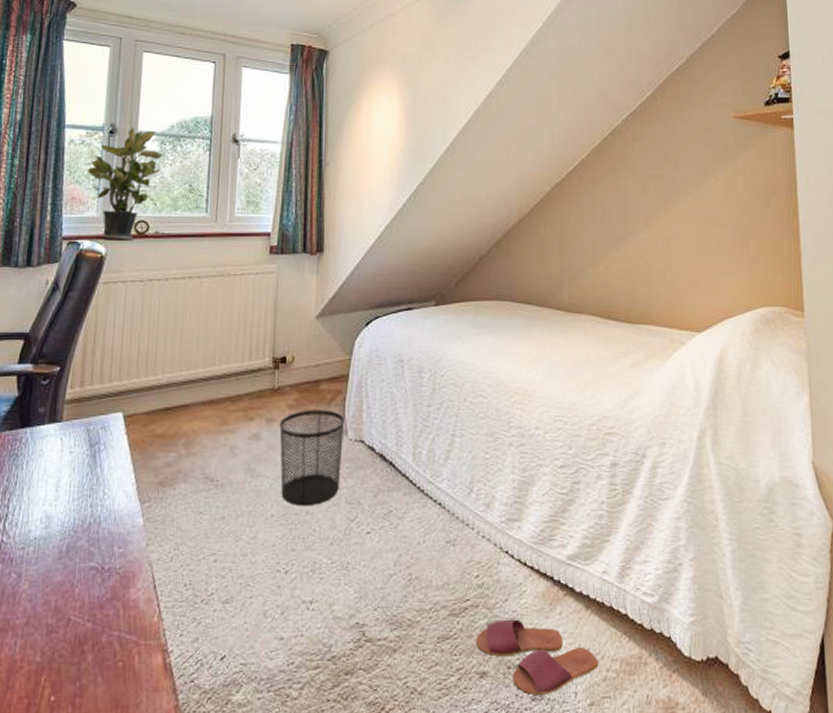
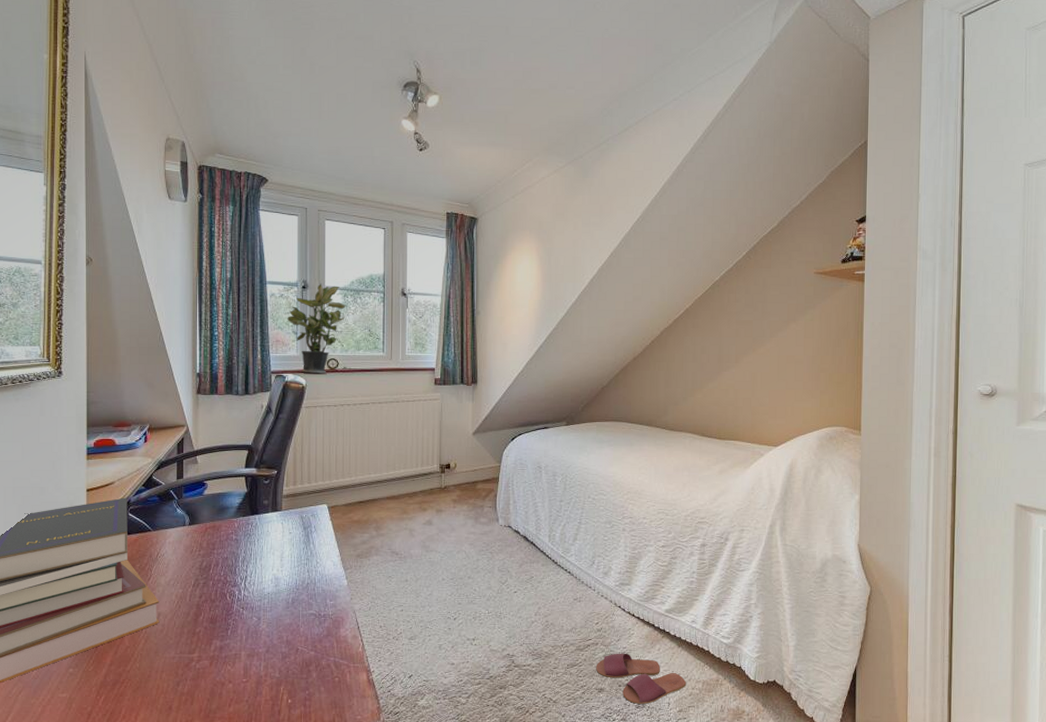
waste bin: present [279,409,345,505] -> none [446,503,497,572]

